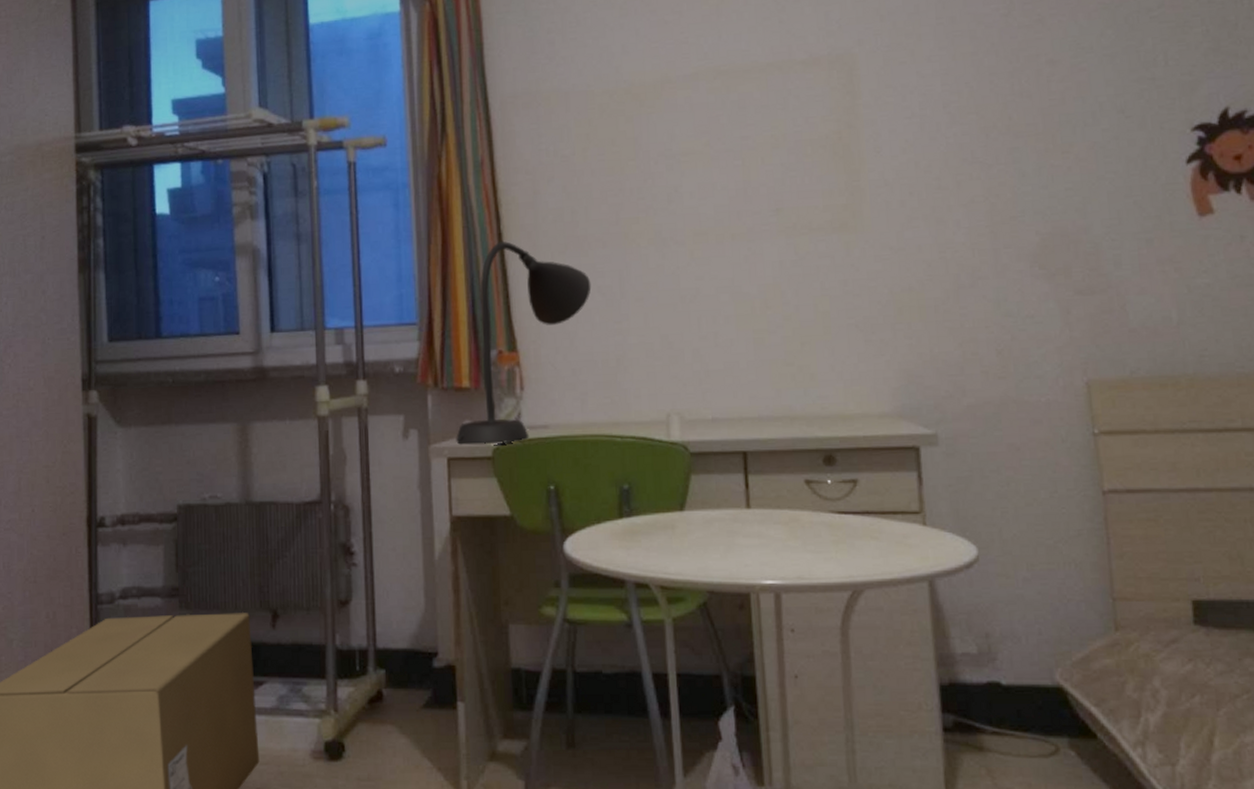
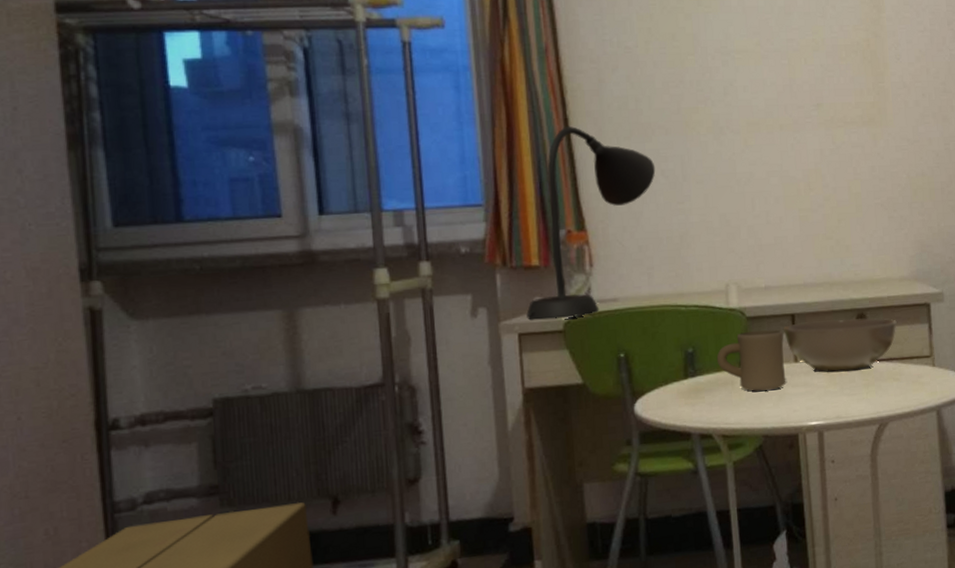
mug: none [655,469,736,539] -> present [716,330,786,391]
bowl: none [732,460,875,523] -> present [782,318,897,372]

